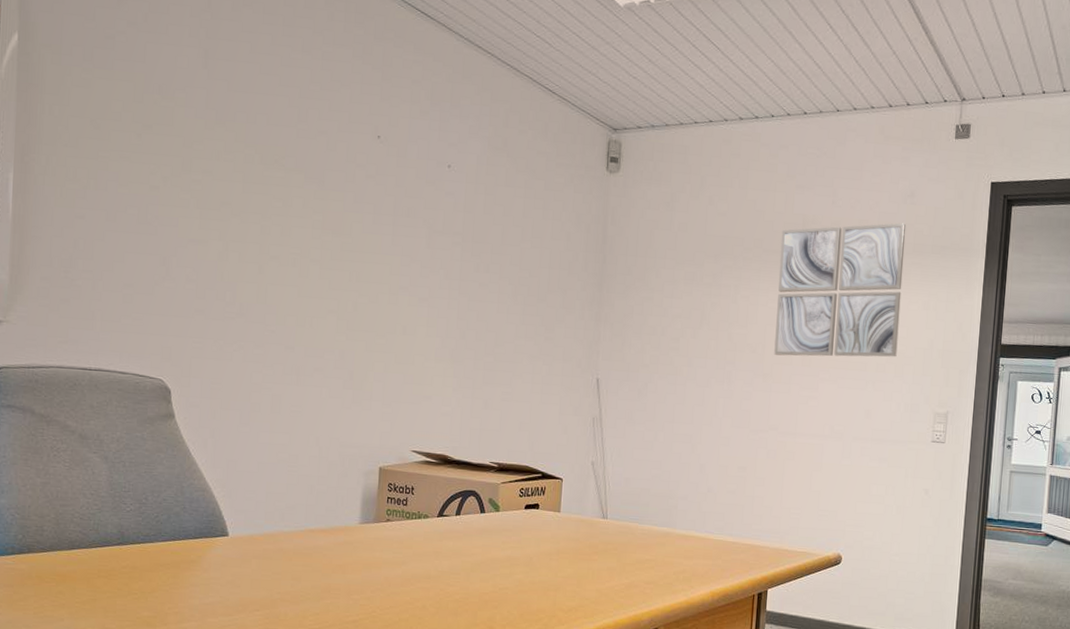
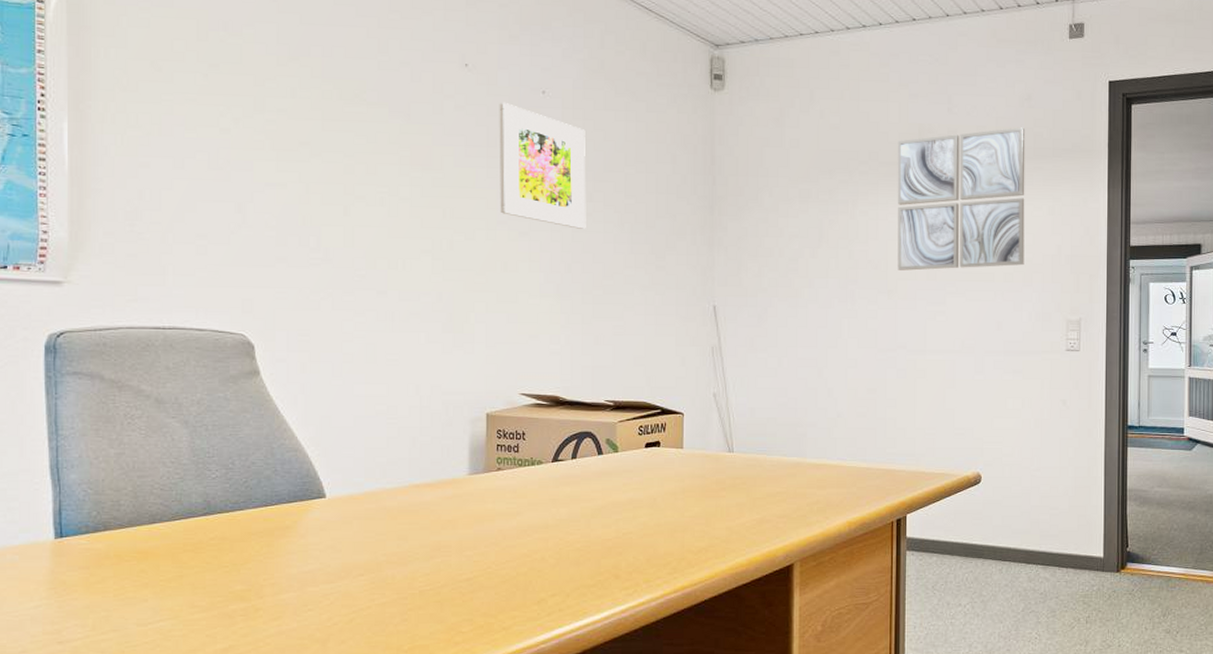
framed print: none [402,174,486,299] -> present [499,103,586,229]

